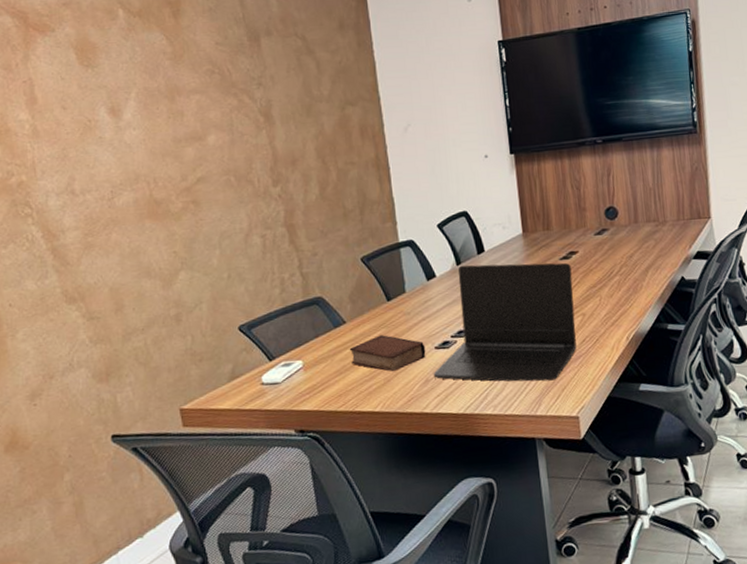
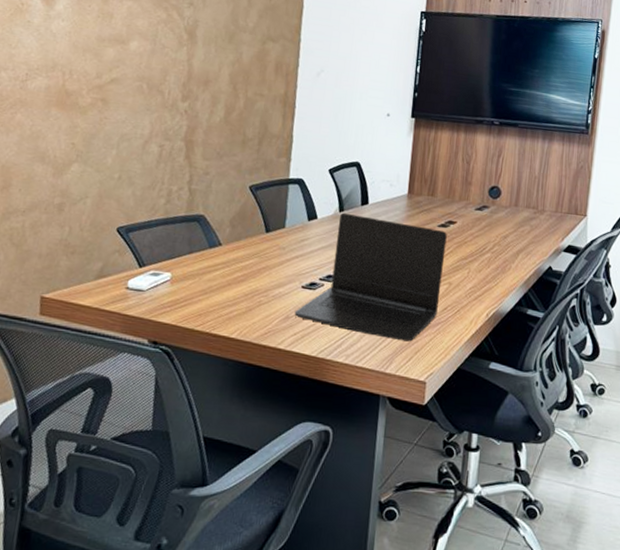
book: present [349,335,426,372] -> none [218,264,293,303]

